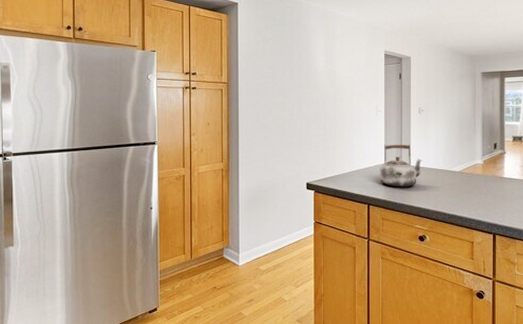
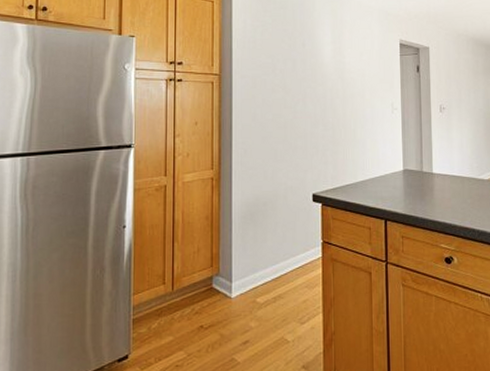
kettle: present [379,144,422,187] -> none [397,147,446,199]

